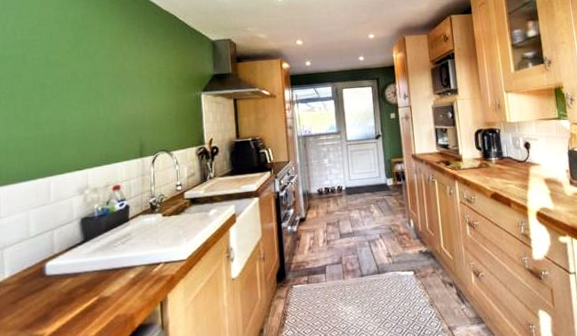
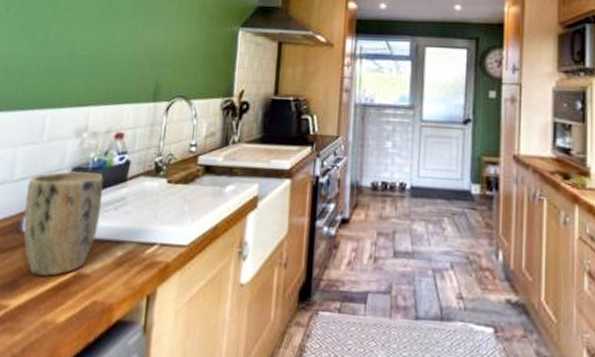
plant pot: none [43,219,112,307] -> present [23,171,104,277]

